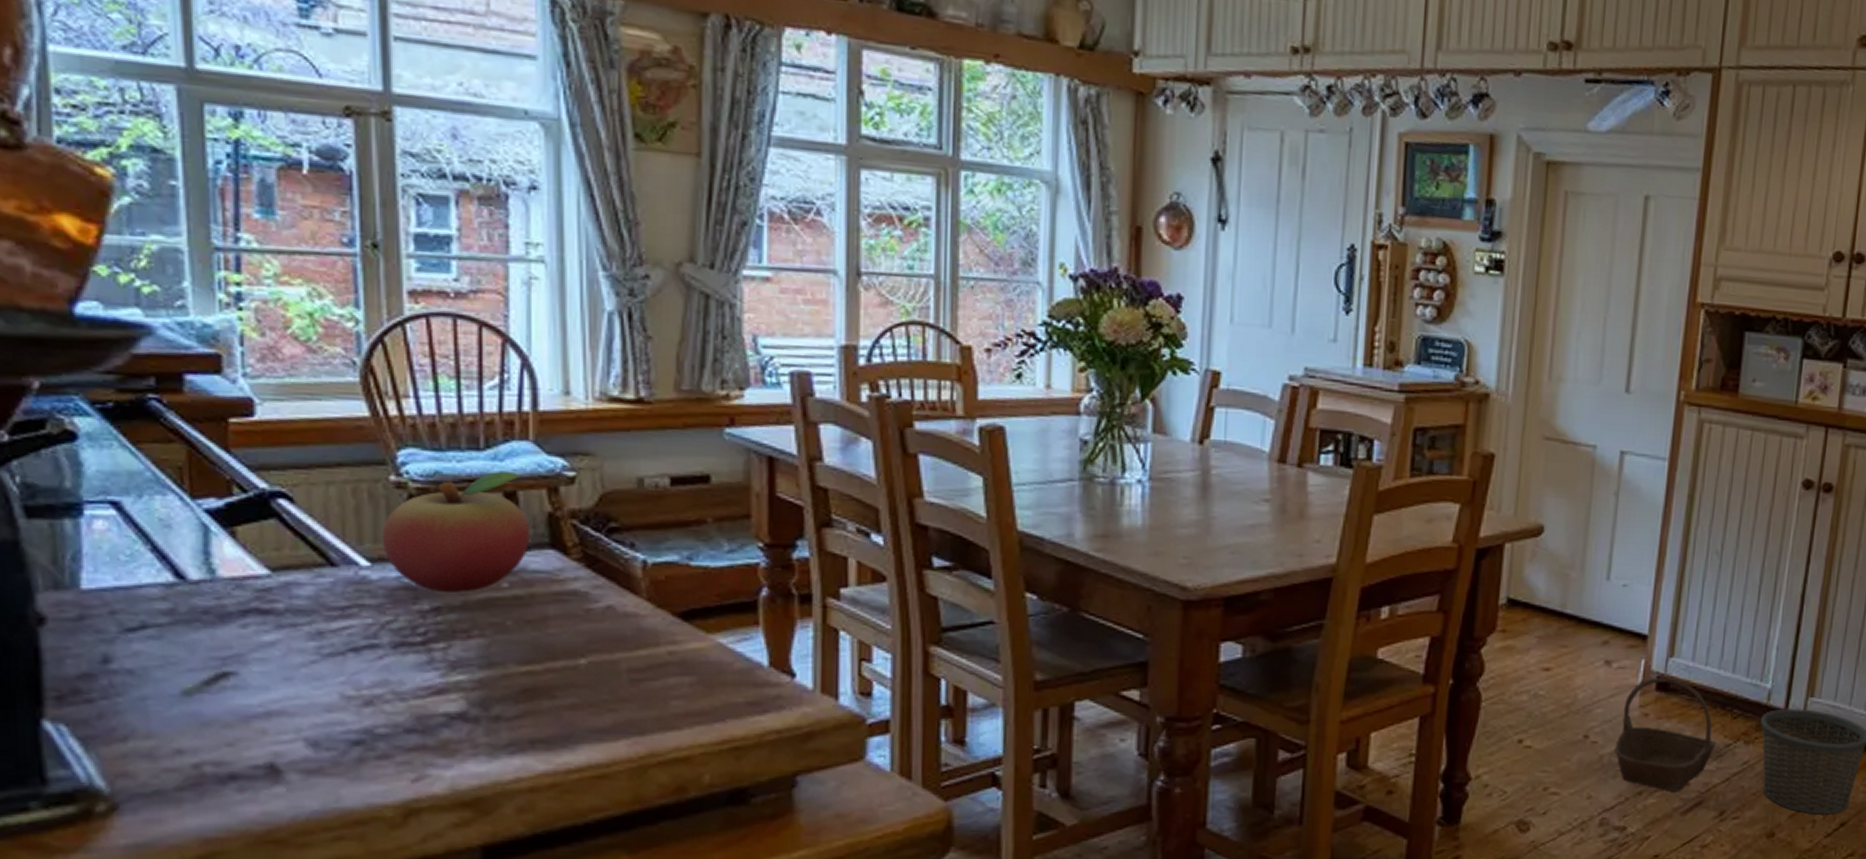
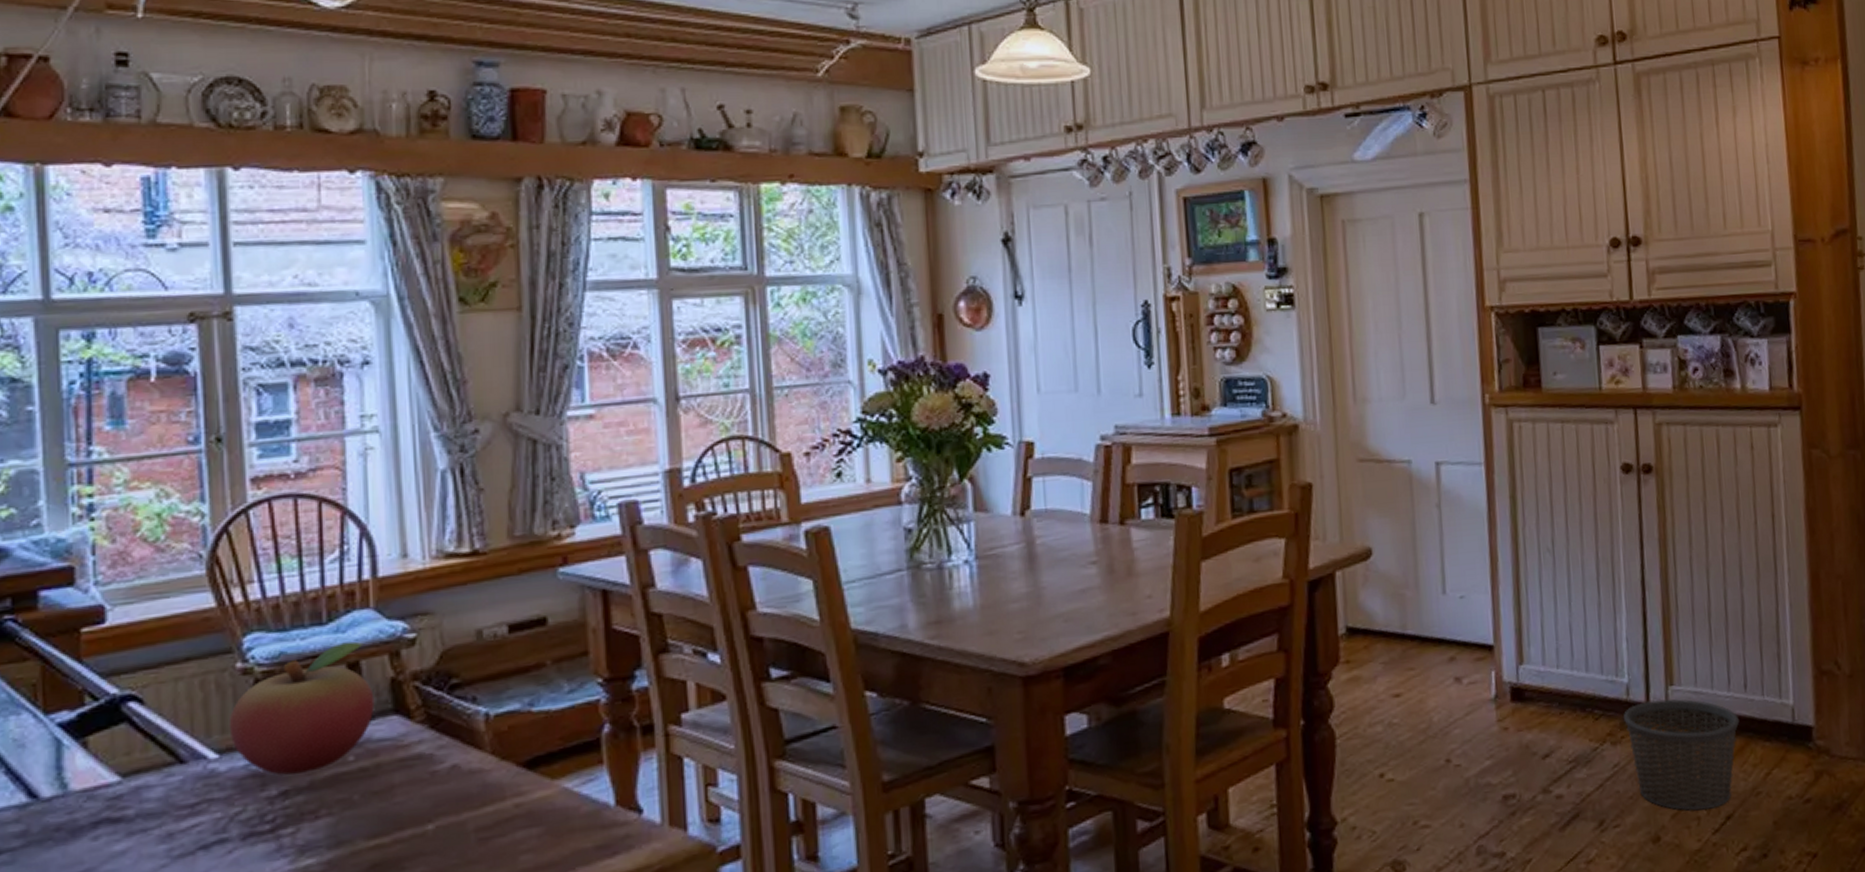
basket: present [1614,678,1717,793] -> none [1479,686,1583,808]

